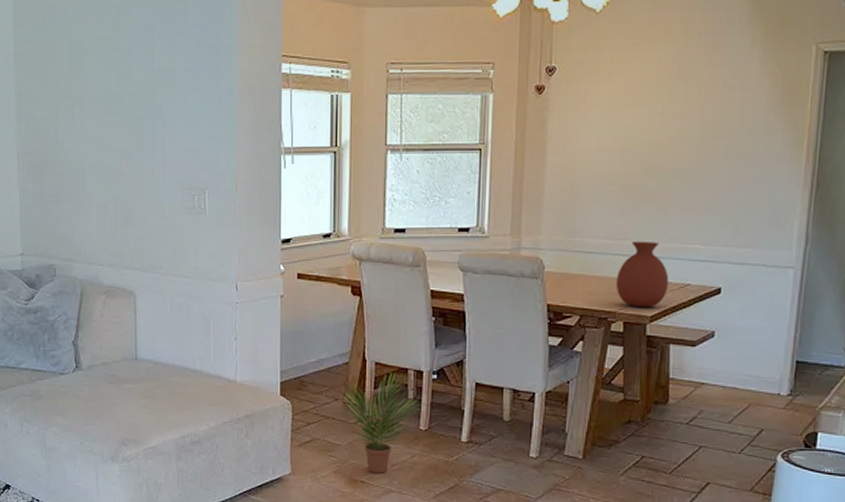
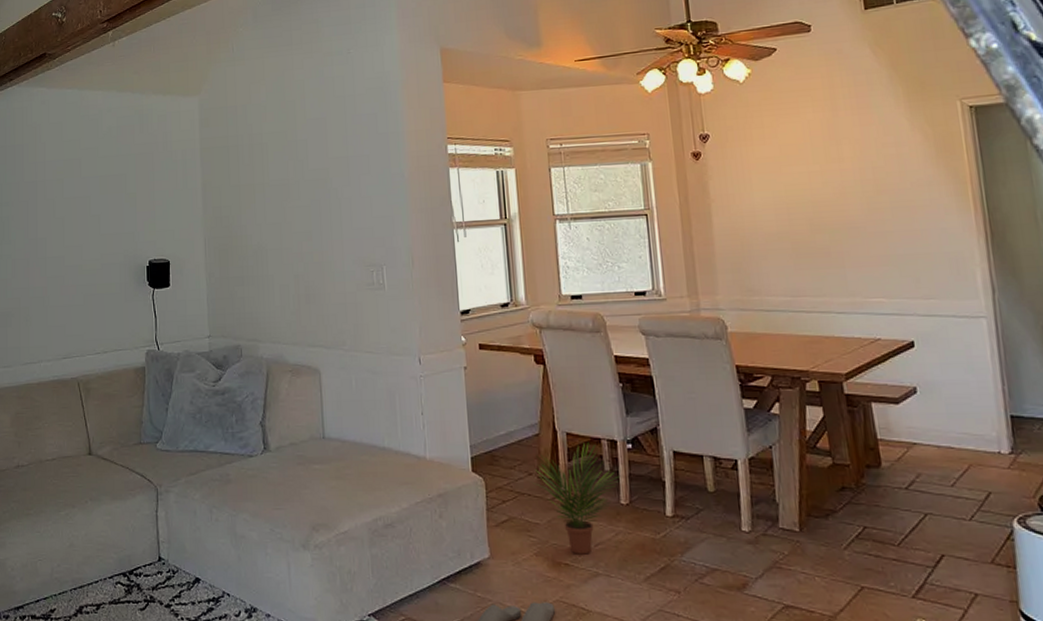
vase: present [615,241,669,308] -> none [802,296,859,365]

